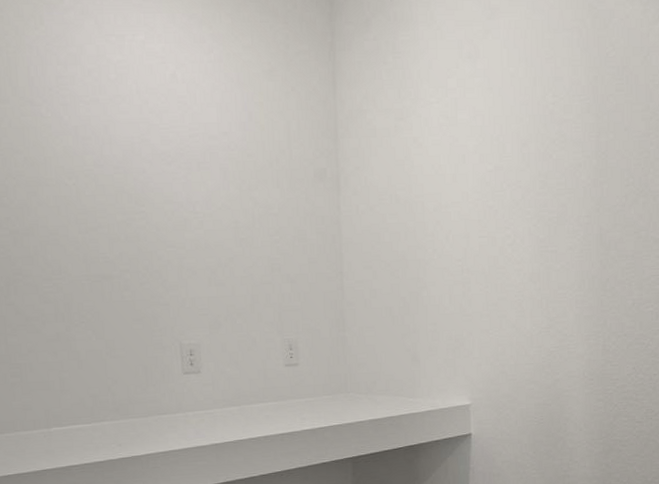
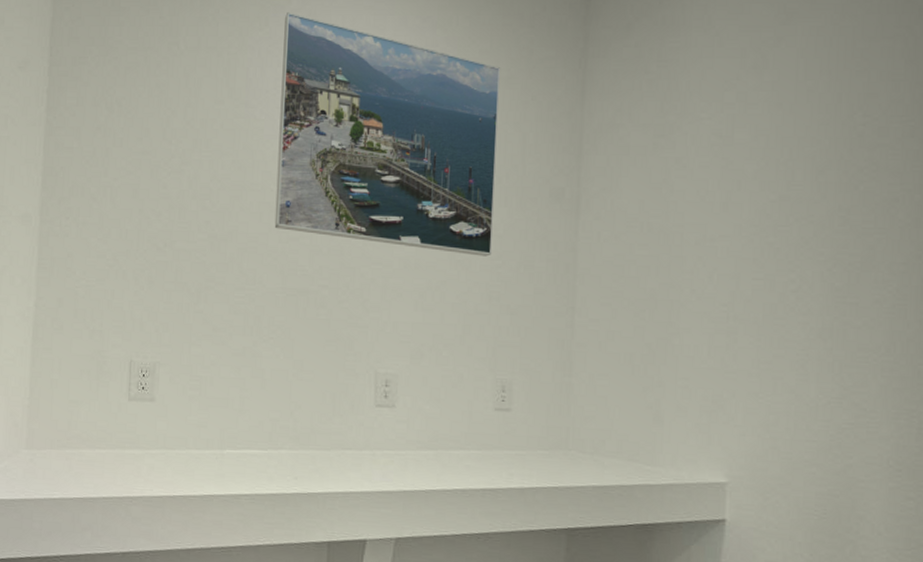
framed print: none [59,11,271,234] -> present [274,12,501,257]

